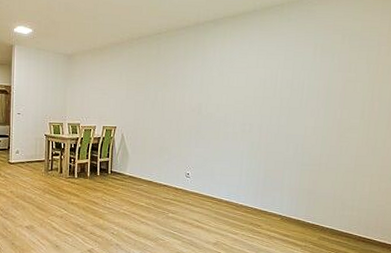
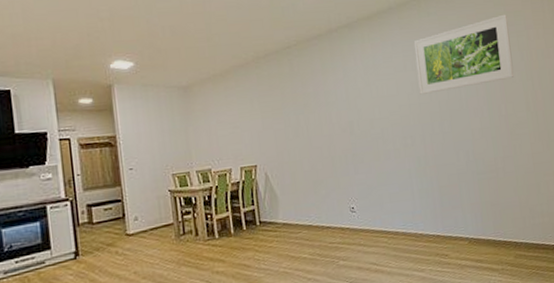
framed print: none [265,29,363,90] -> present [413,14,515,95]

